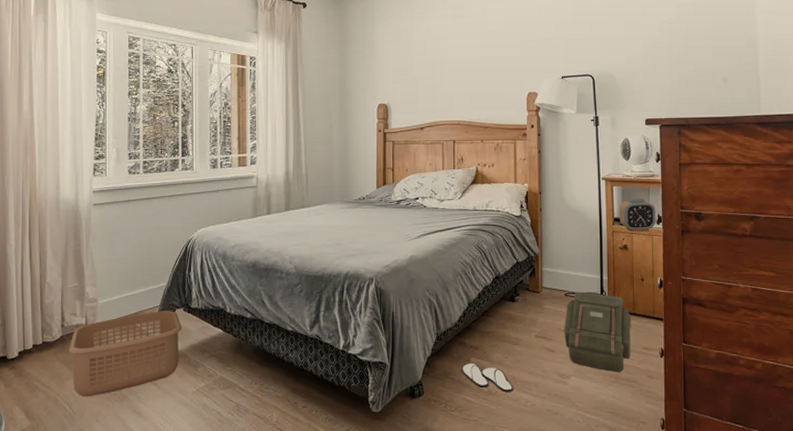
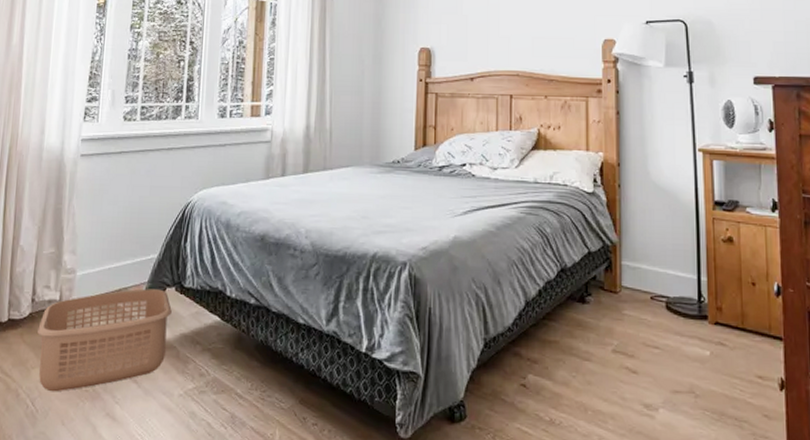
slippers: present [462,364,513,392] -> none [516,381,583,424]
backpack: present [564,292,631,372] -> none [650,295,740,407]
alarm clock: present [619,199,656,232] -> none [722,177,770,221]

